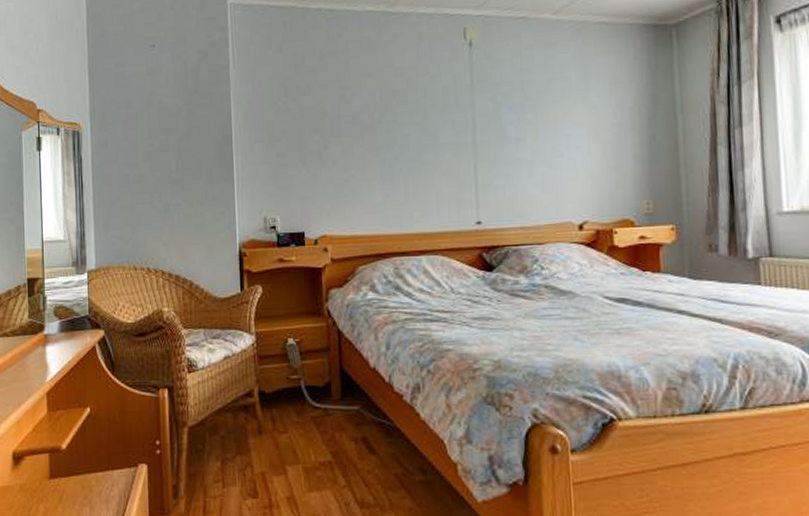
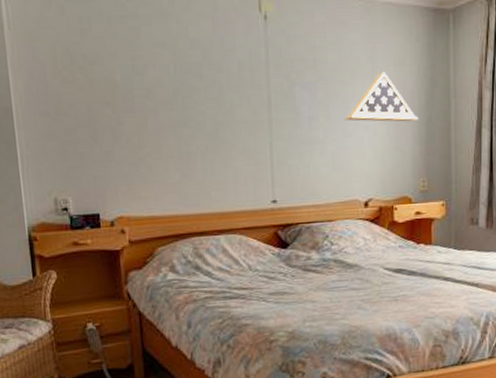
display case: none [554,90,640,141] -> present [344,71,419,122]

